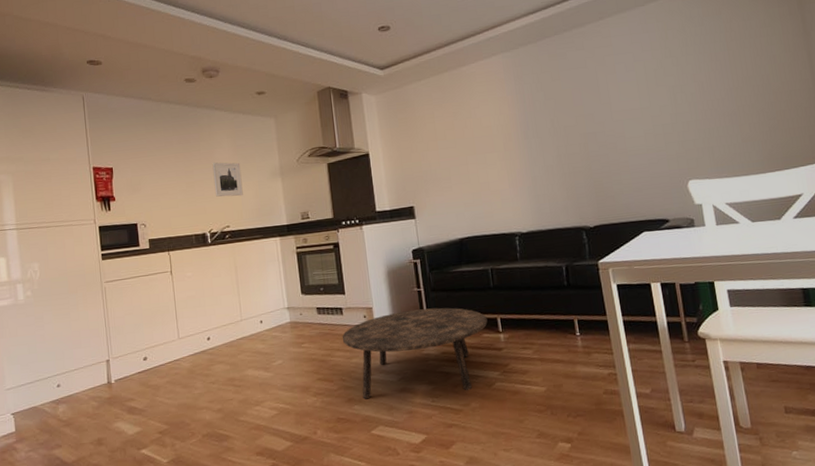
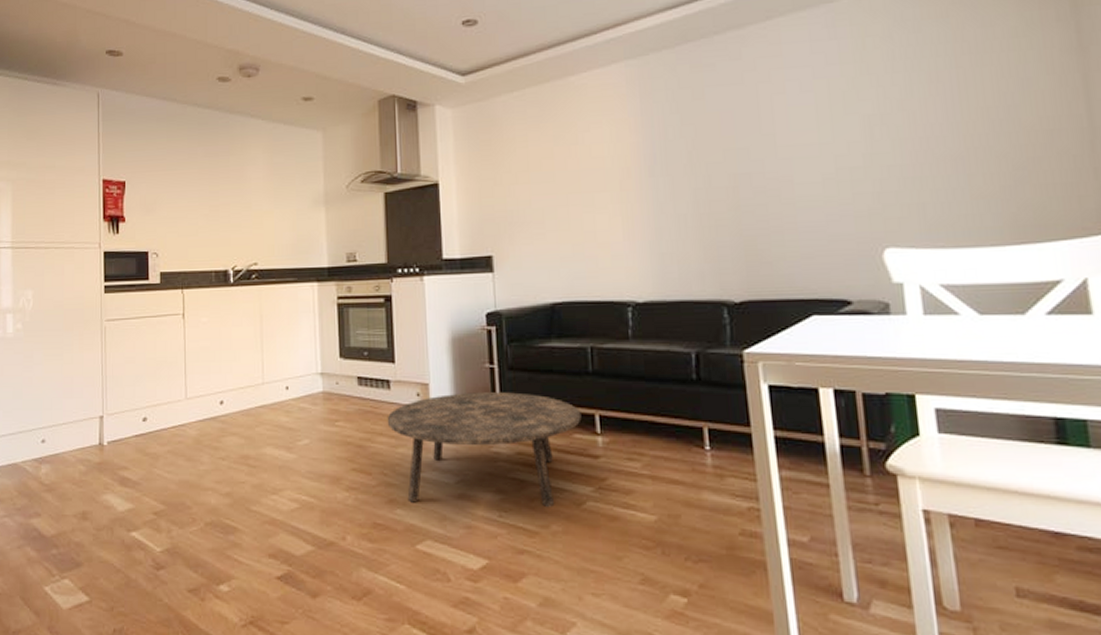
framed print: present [212,162,243,197] -> none [242,182,277,227]

